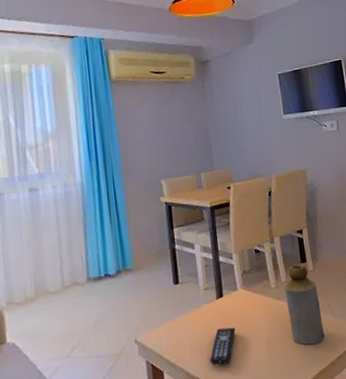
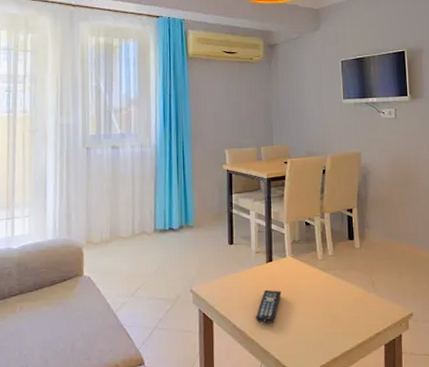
bottle: present [284,264,325,345] -> none [331,240,366,318]

